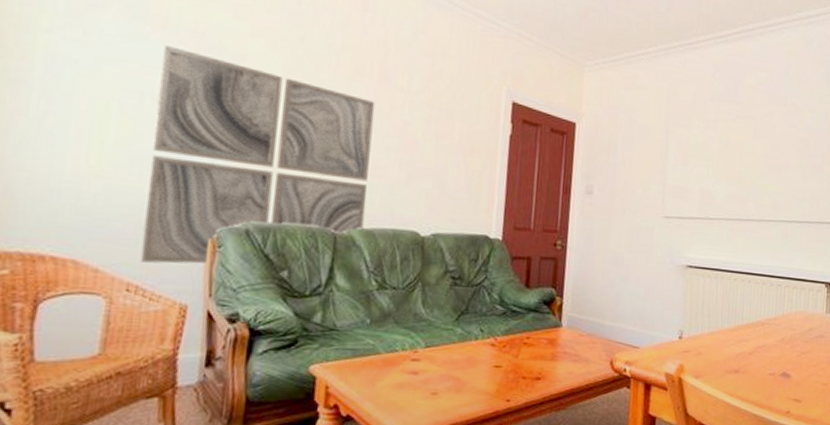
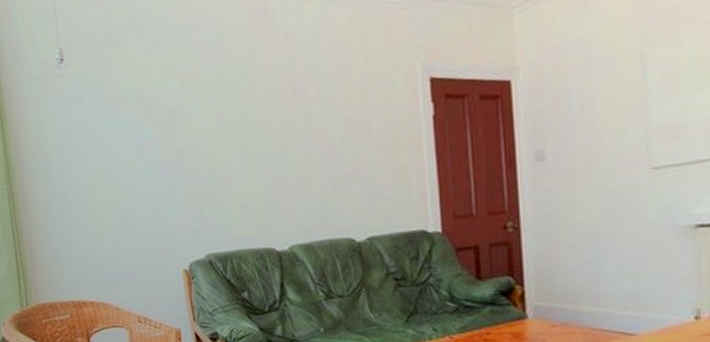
wall art: present [140,45,375,264] -> none [123,116,303,298]

